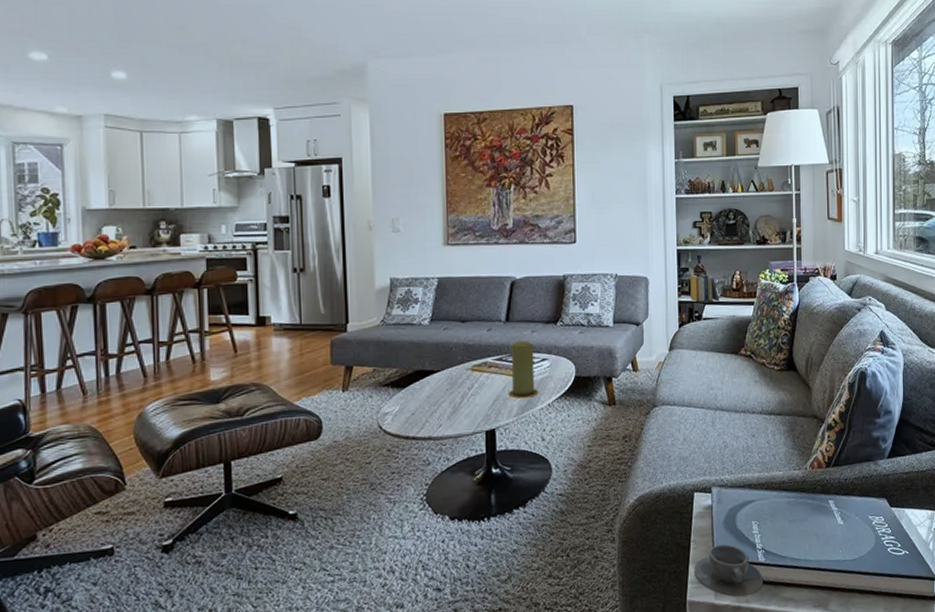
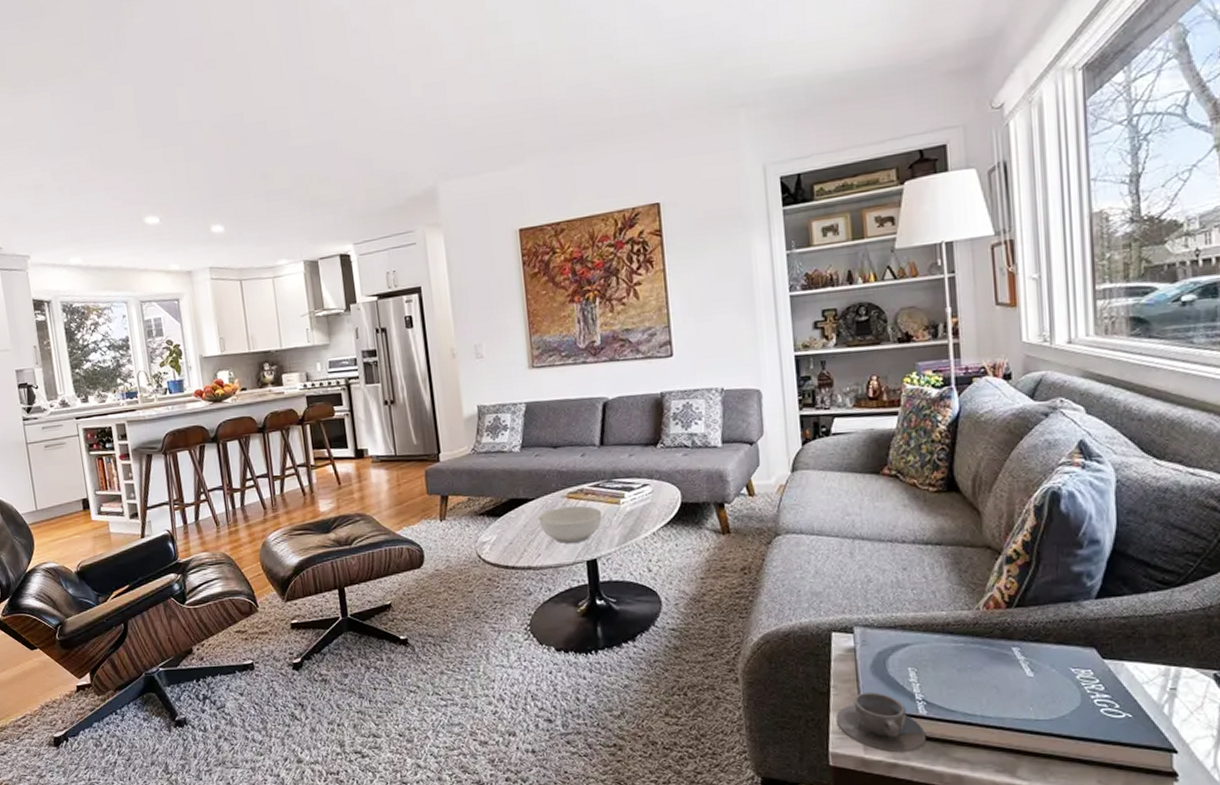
bowl: none [442,378,503,414] -> present [538,505,602,543]
candle: present [509,341,539,398] -> none [608,465,642,527]
books: present [690,273,720,303] -> none [813,381,852,416]

